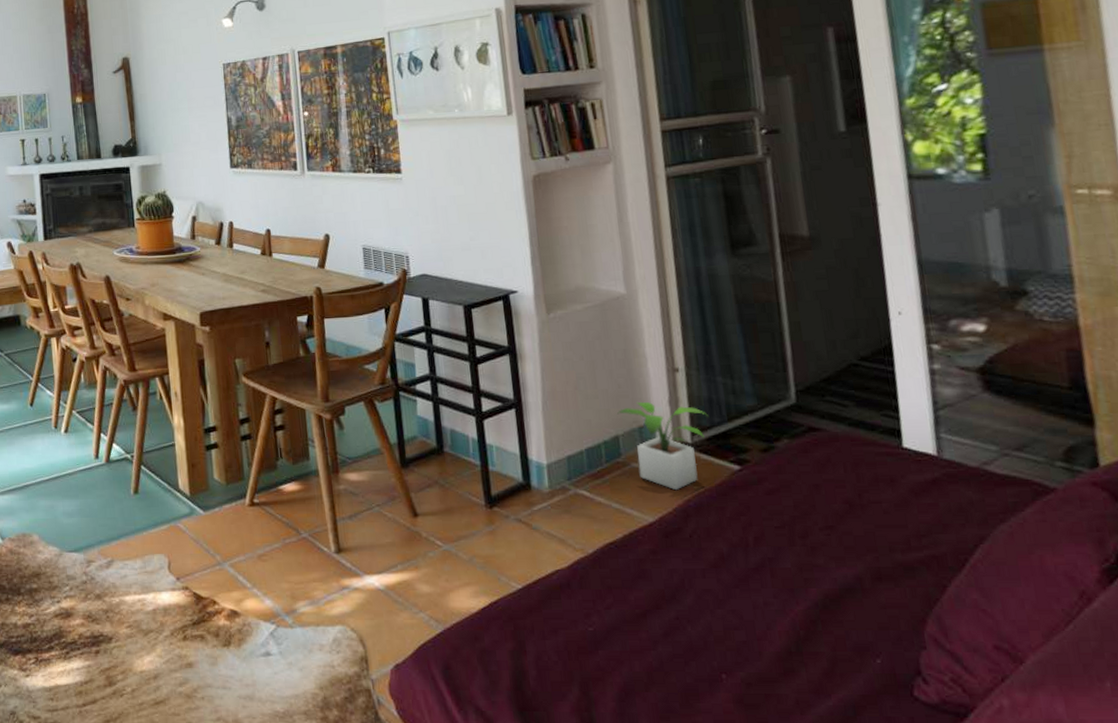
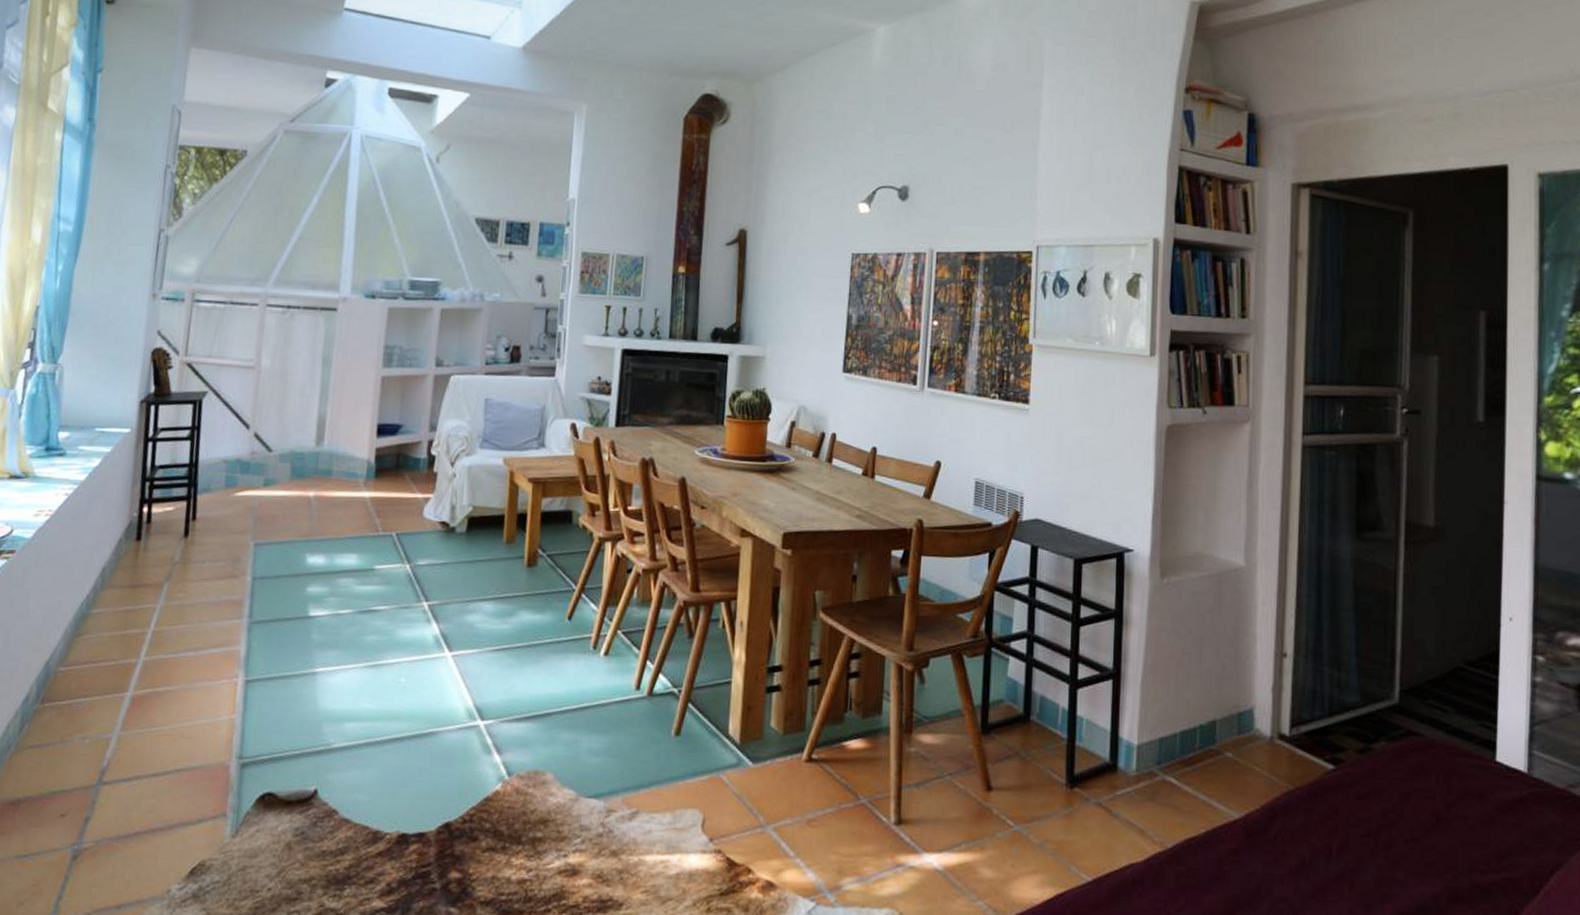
potted plant: present [617,401,708,491] -> none [1218,685,1310,787]

